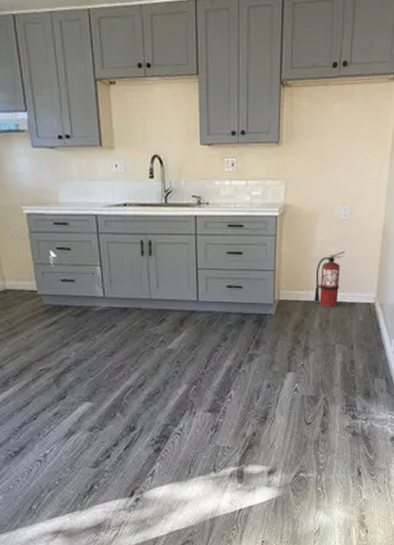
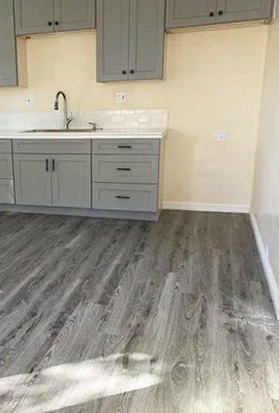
fire extinguisher: present [314,250,346,307] -> none [193,167,222,216]

